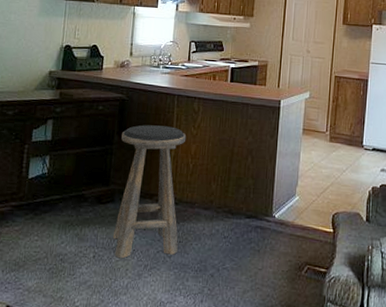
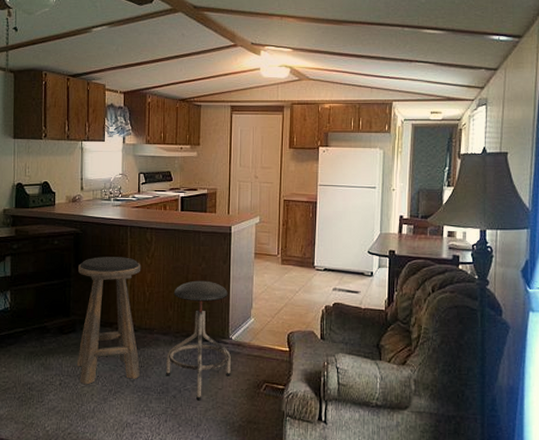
stool: none [204,154,274,281] -> present [165,280,231,401]

